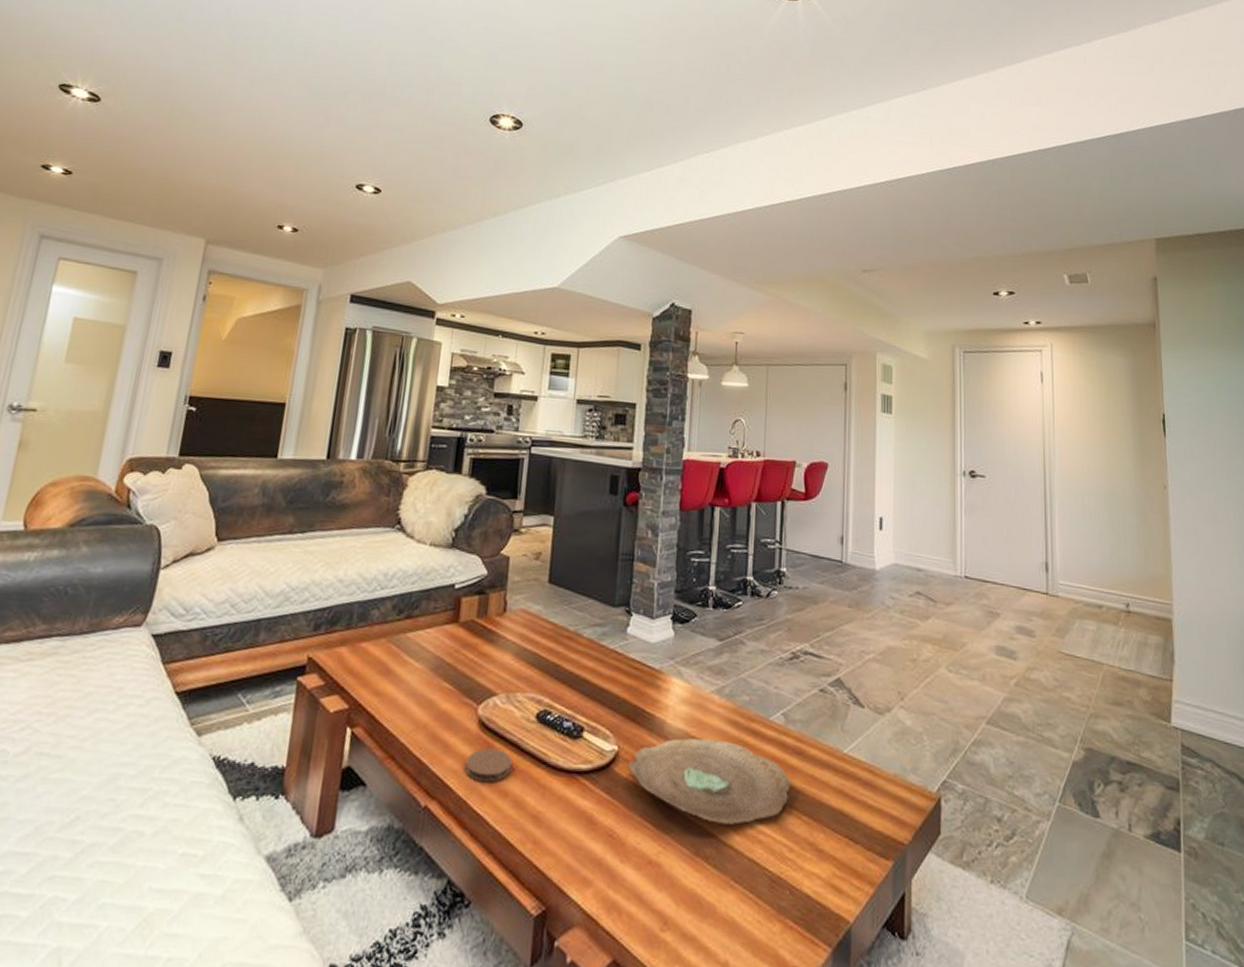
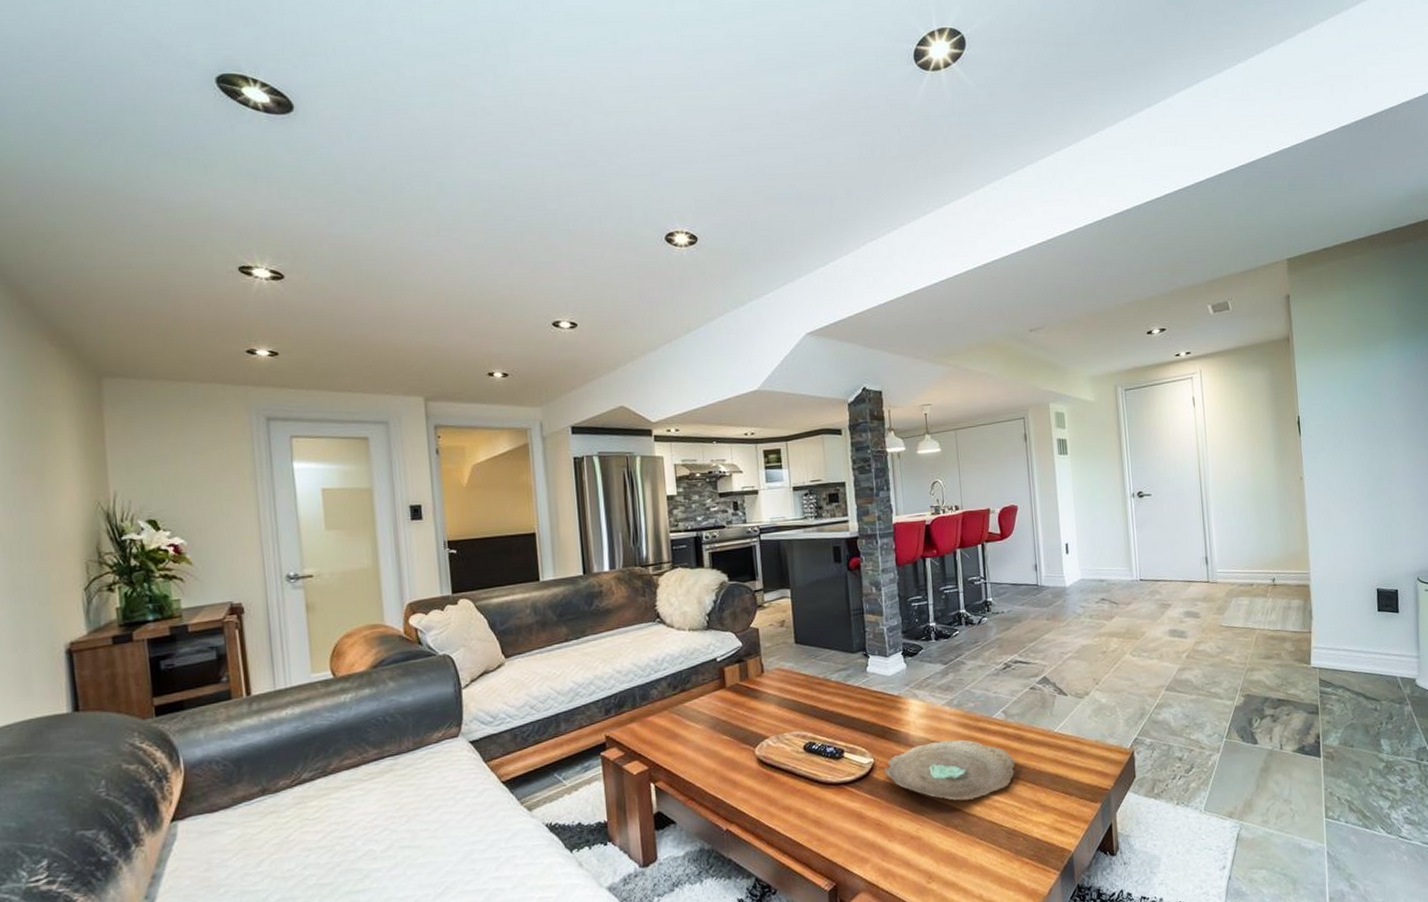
coaster: present [465,748,512,783] -> none [753,778,790,804]

